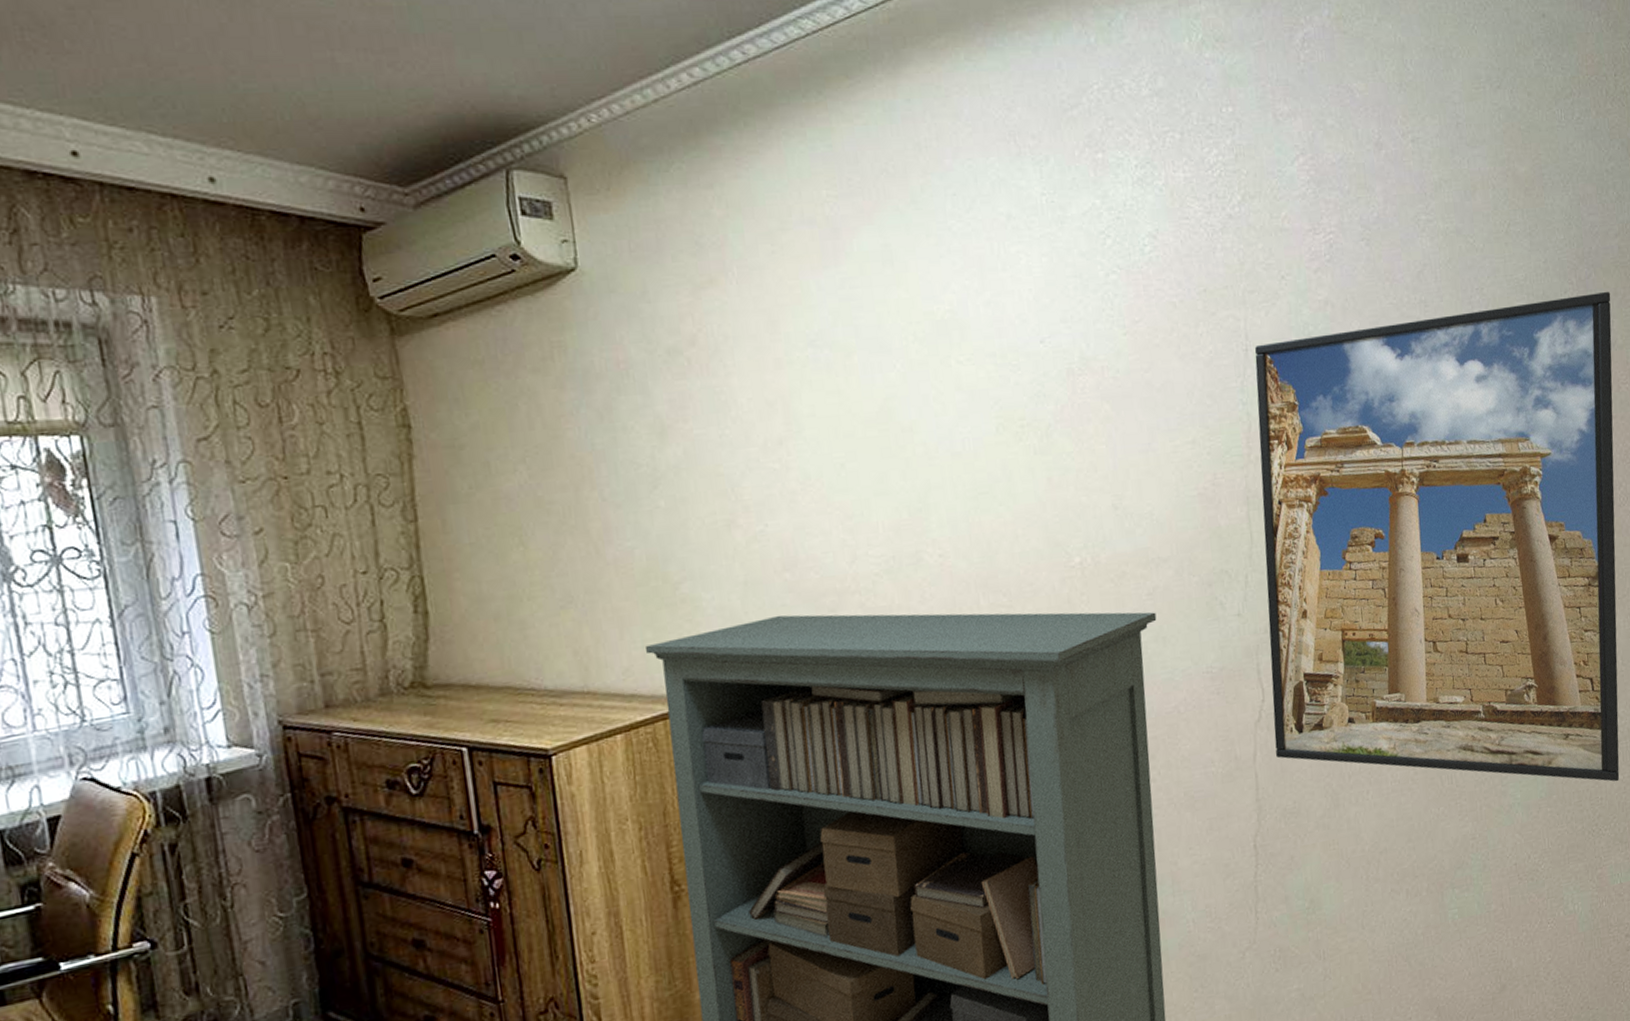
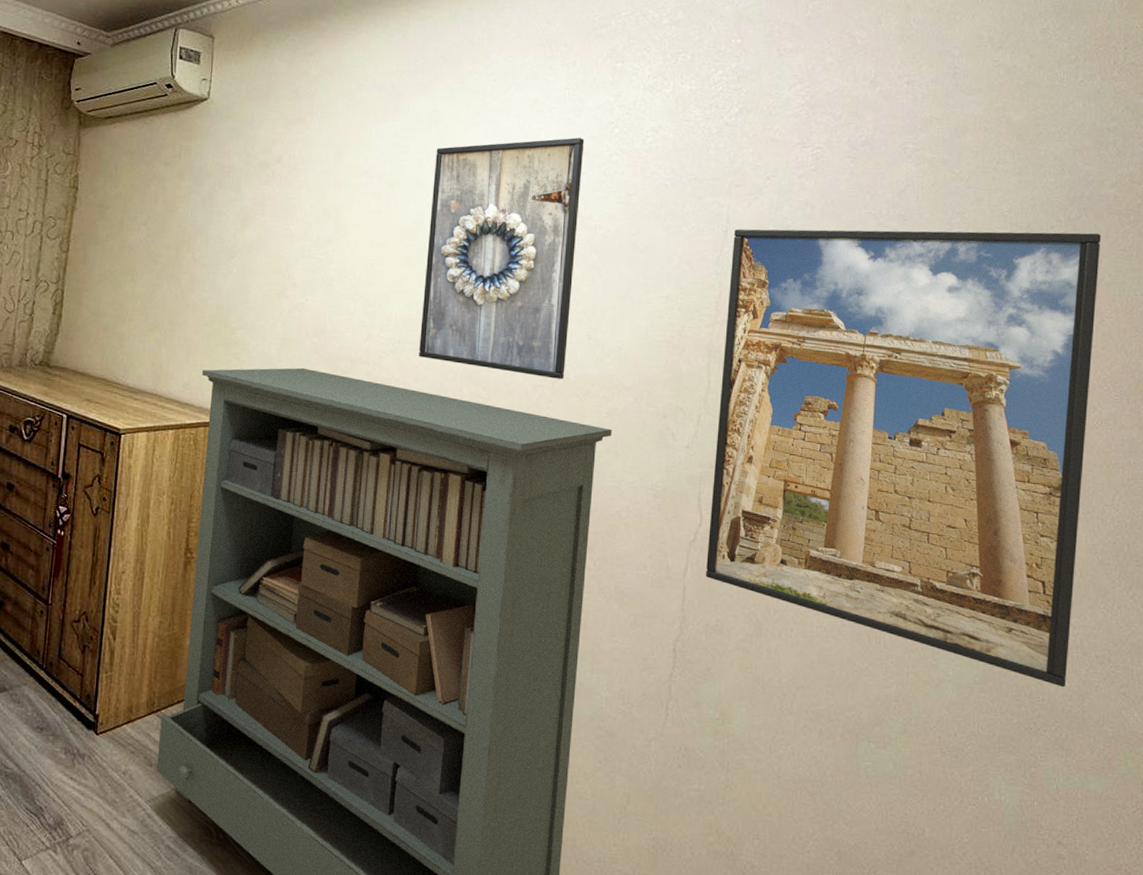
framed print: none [896,257,1095,572] -> present [419,137,585,379]

